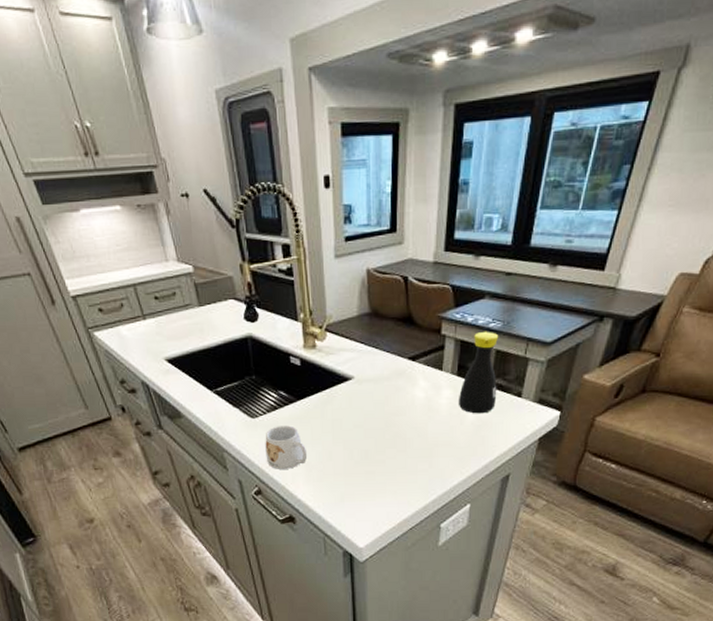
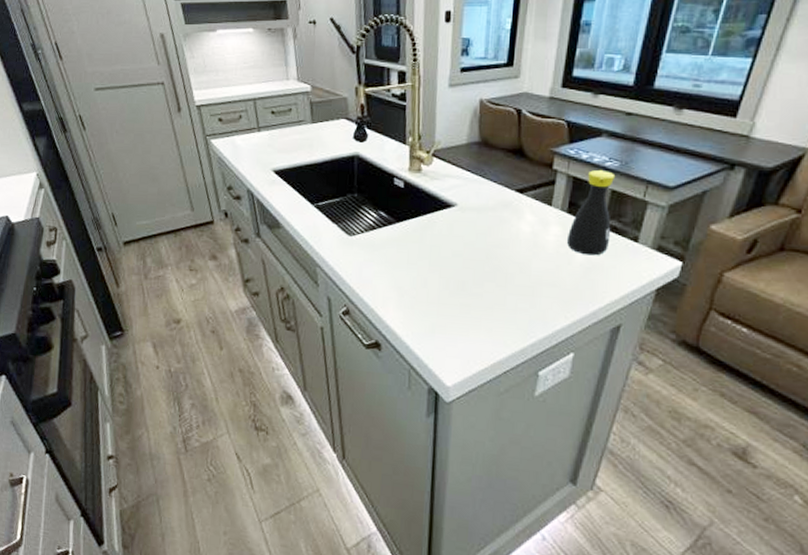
mug: present [265,425,308,469] -> none [358,246,402,292]

